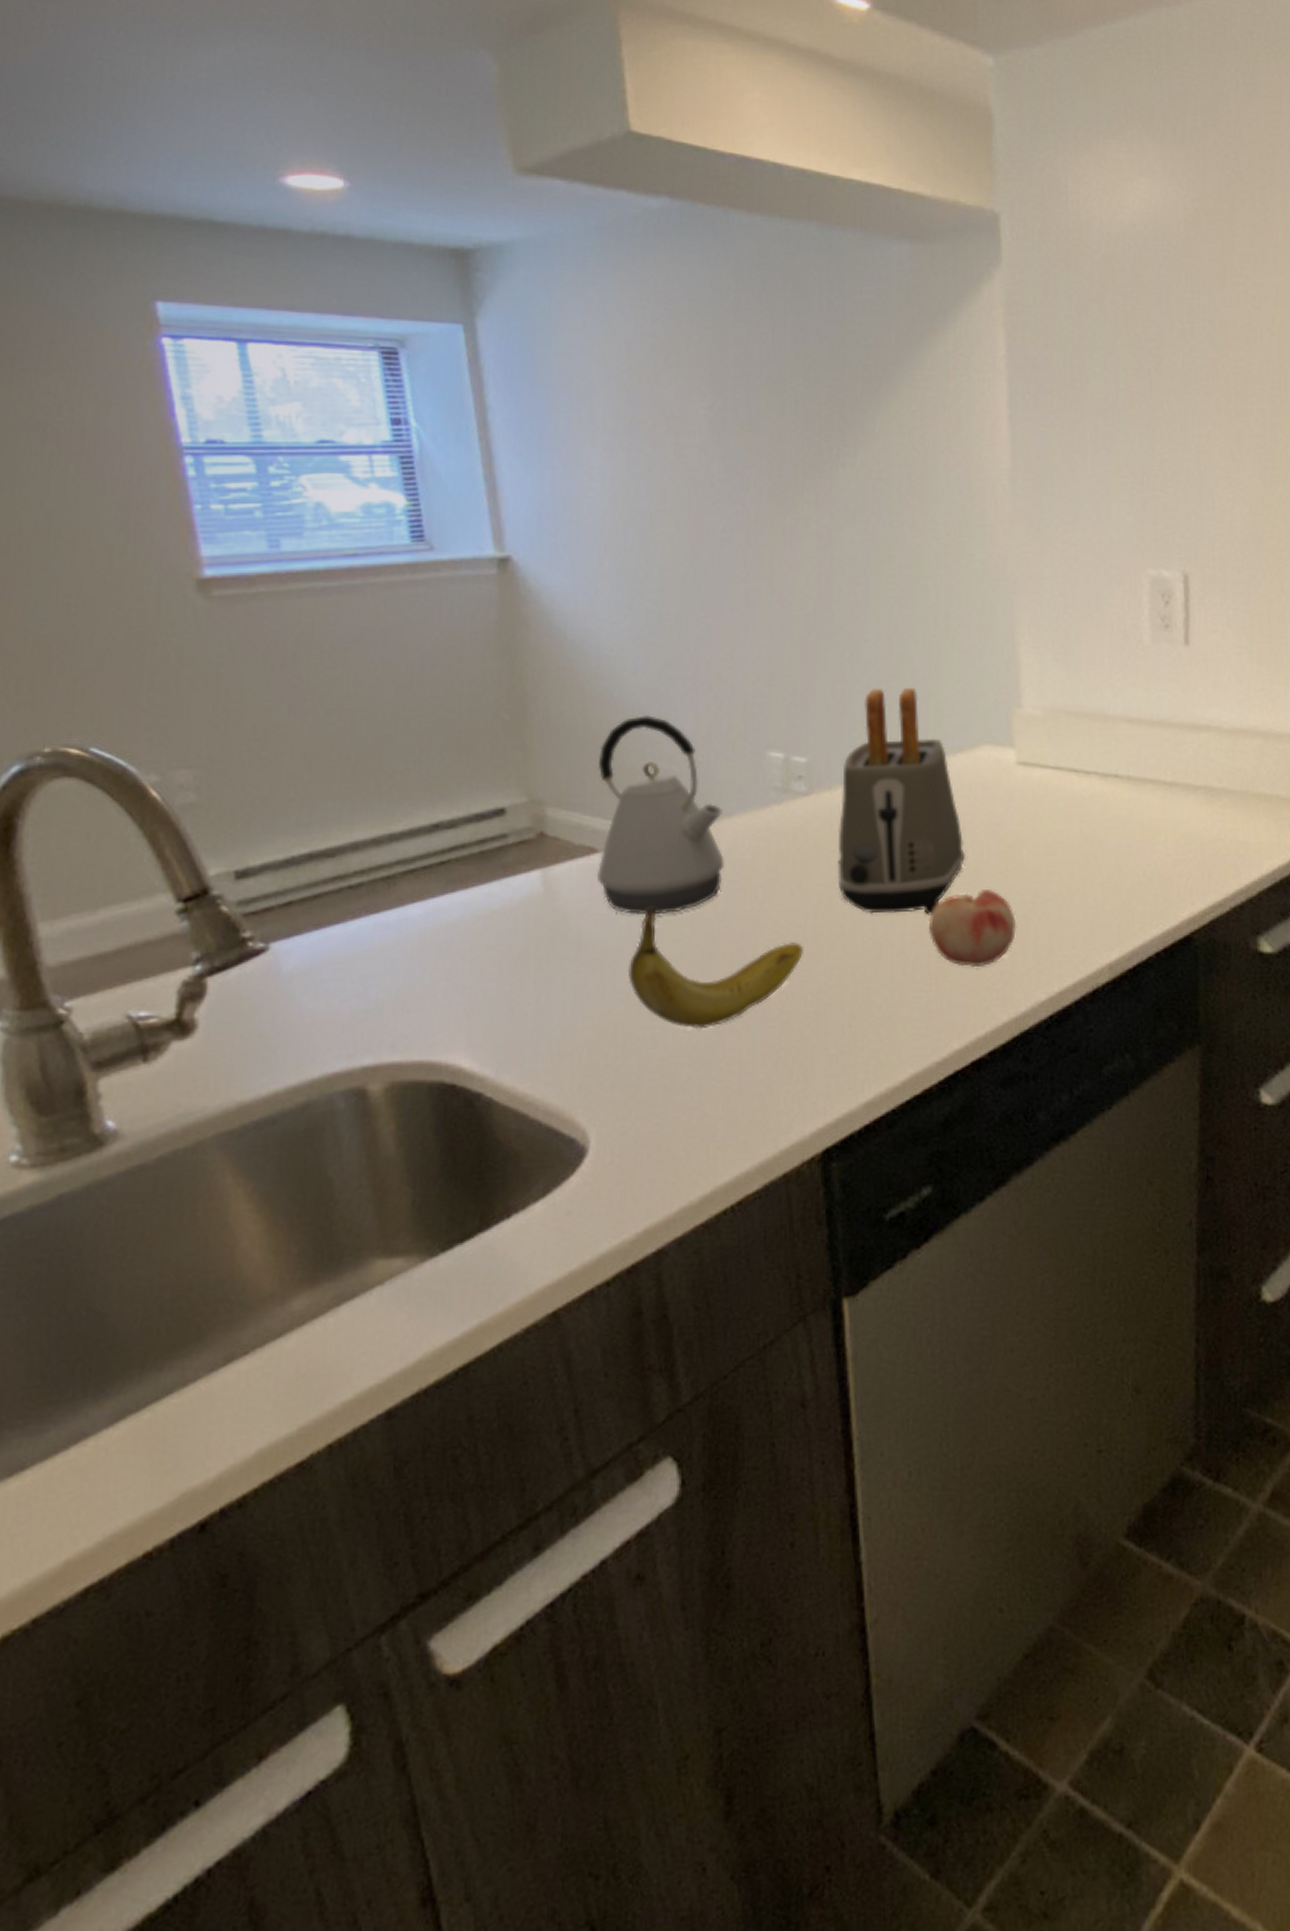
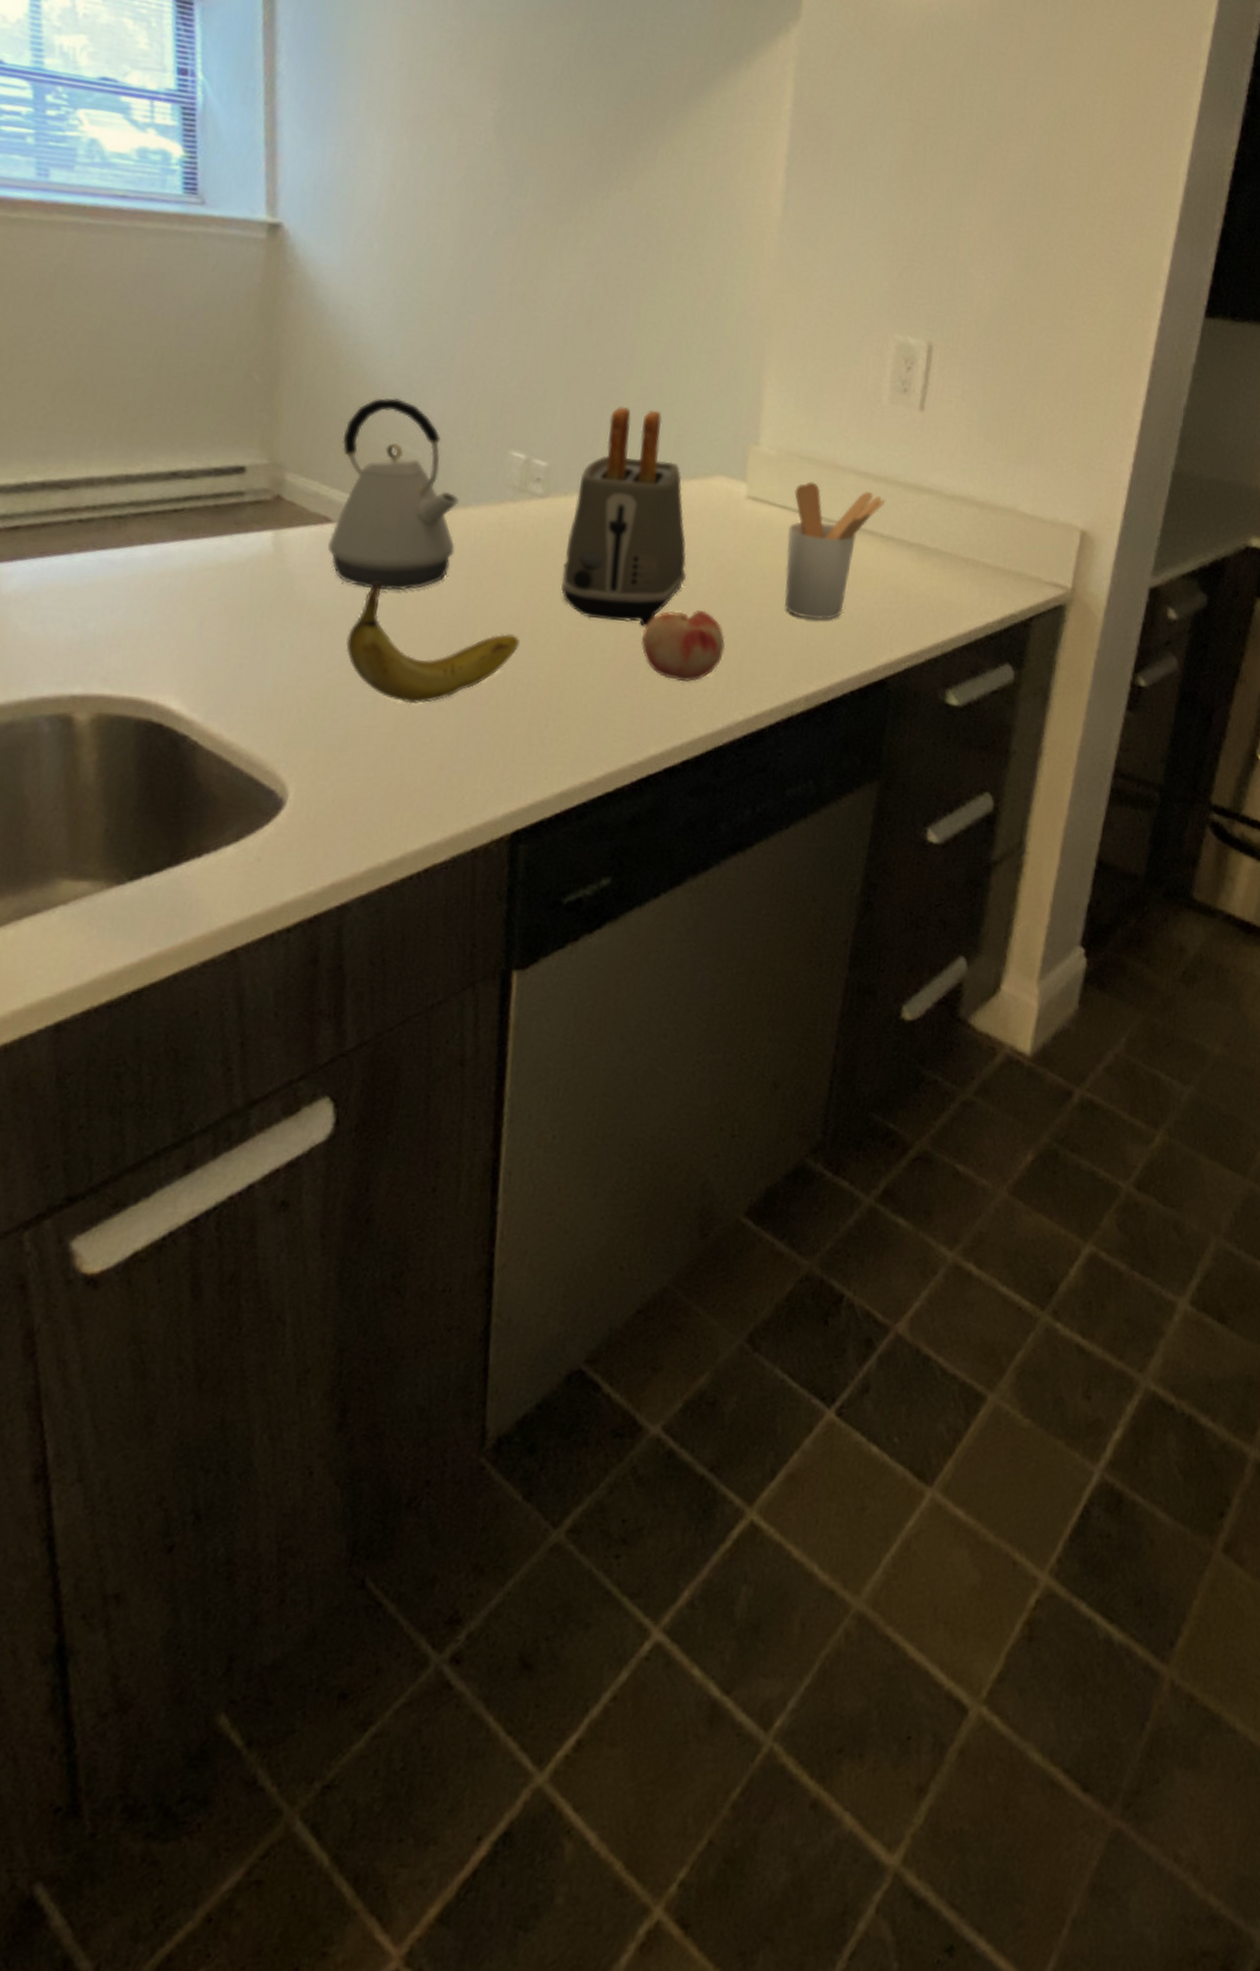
utensil holder: none [1065,737,1162,883] -> present [784,481,885,620]

